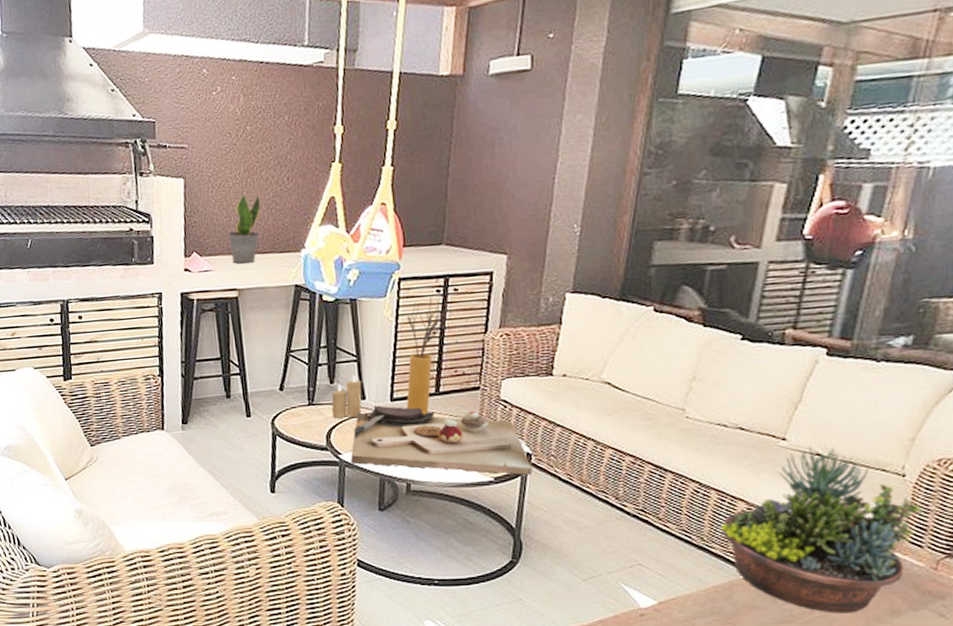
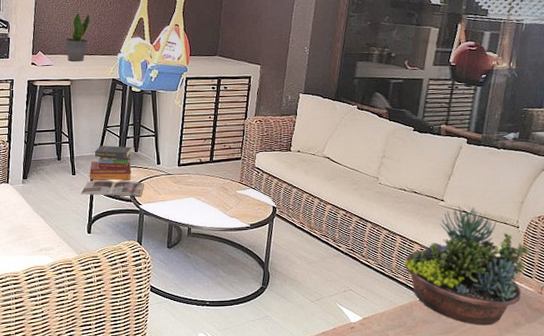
magazine: none [259,422,345,444] -> present [80,180,144,197]
books: none [269,376,327,423] -> present [89,145,132,181]
candle: present [331,375,362,419] -> none [135,146,158,178]
decorative tray: present [351,405,533,475] -> none [148,169,277,223]
vase: present [406,296,449,415] -> none [189,91,221,177]

